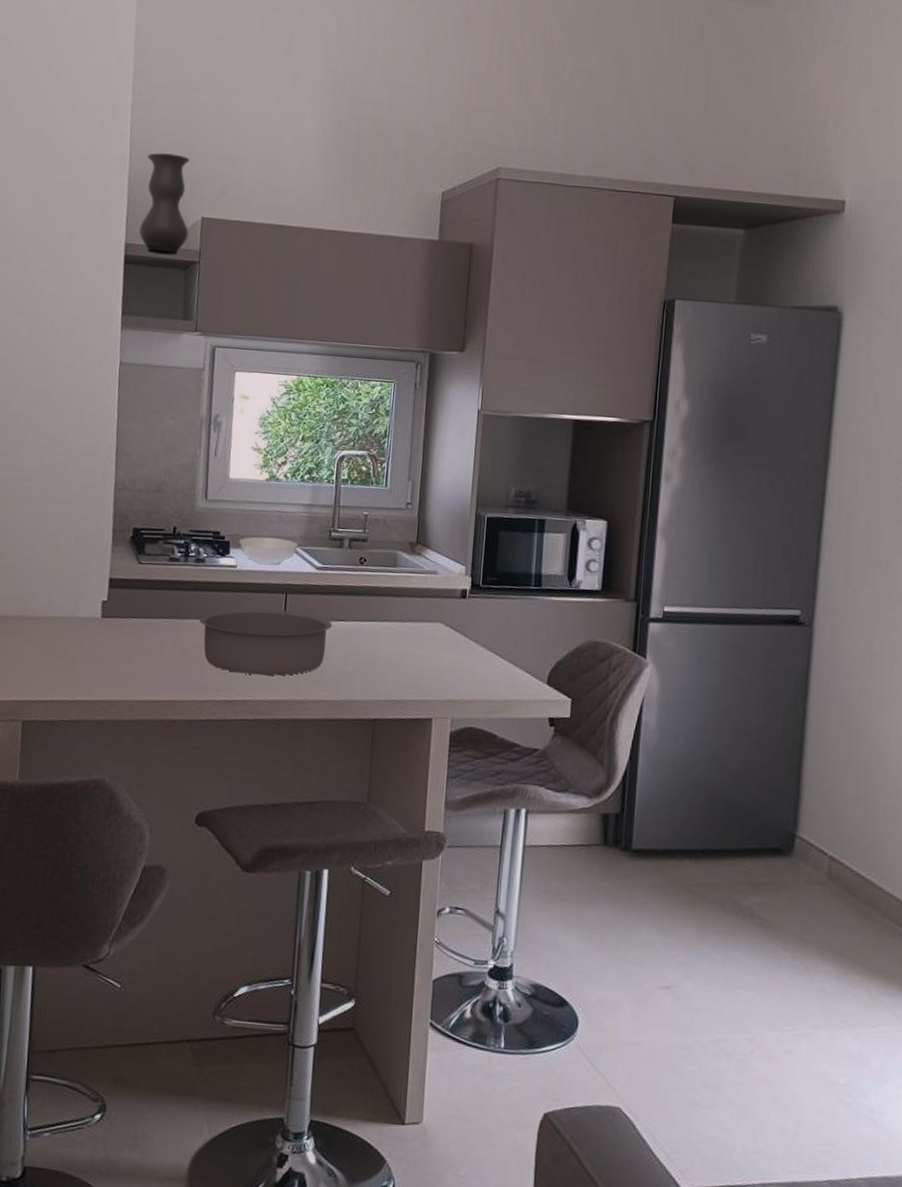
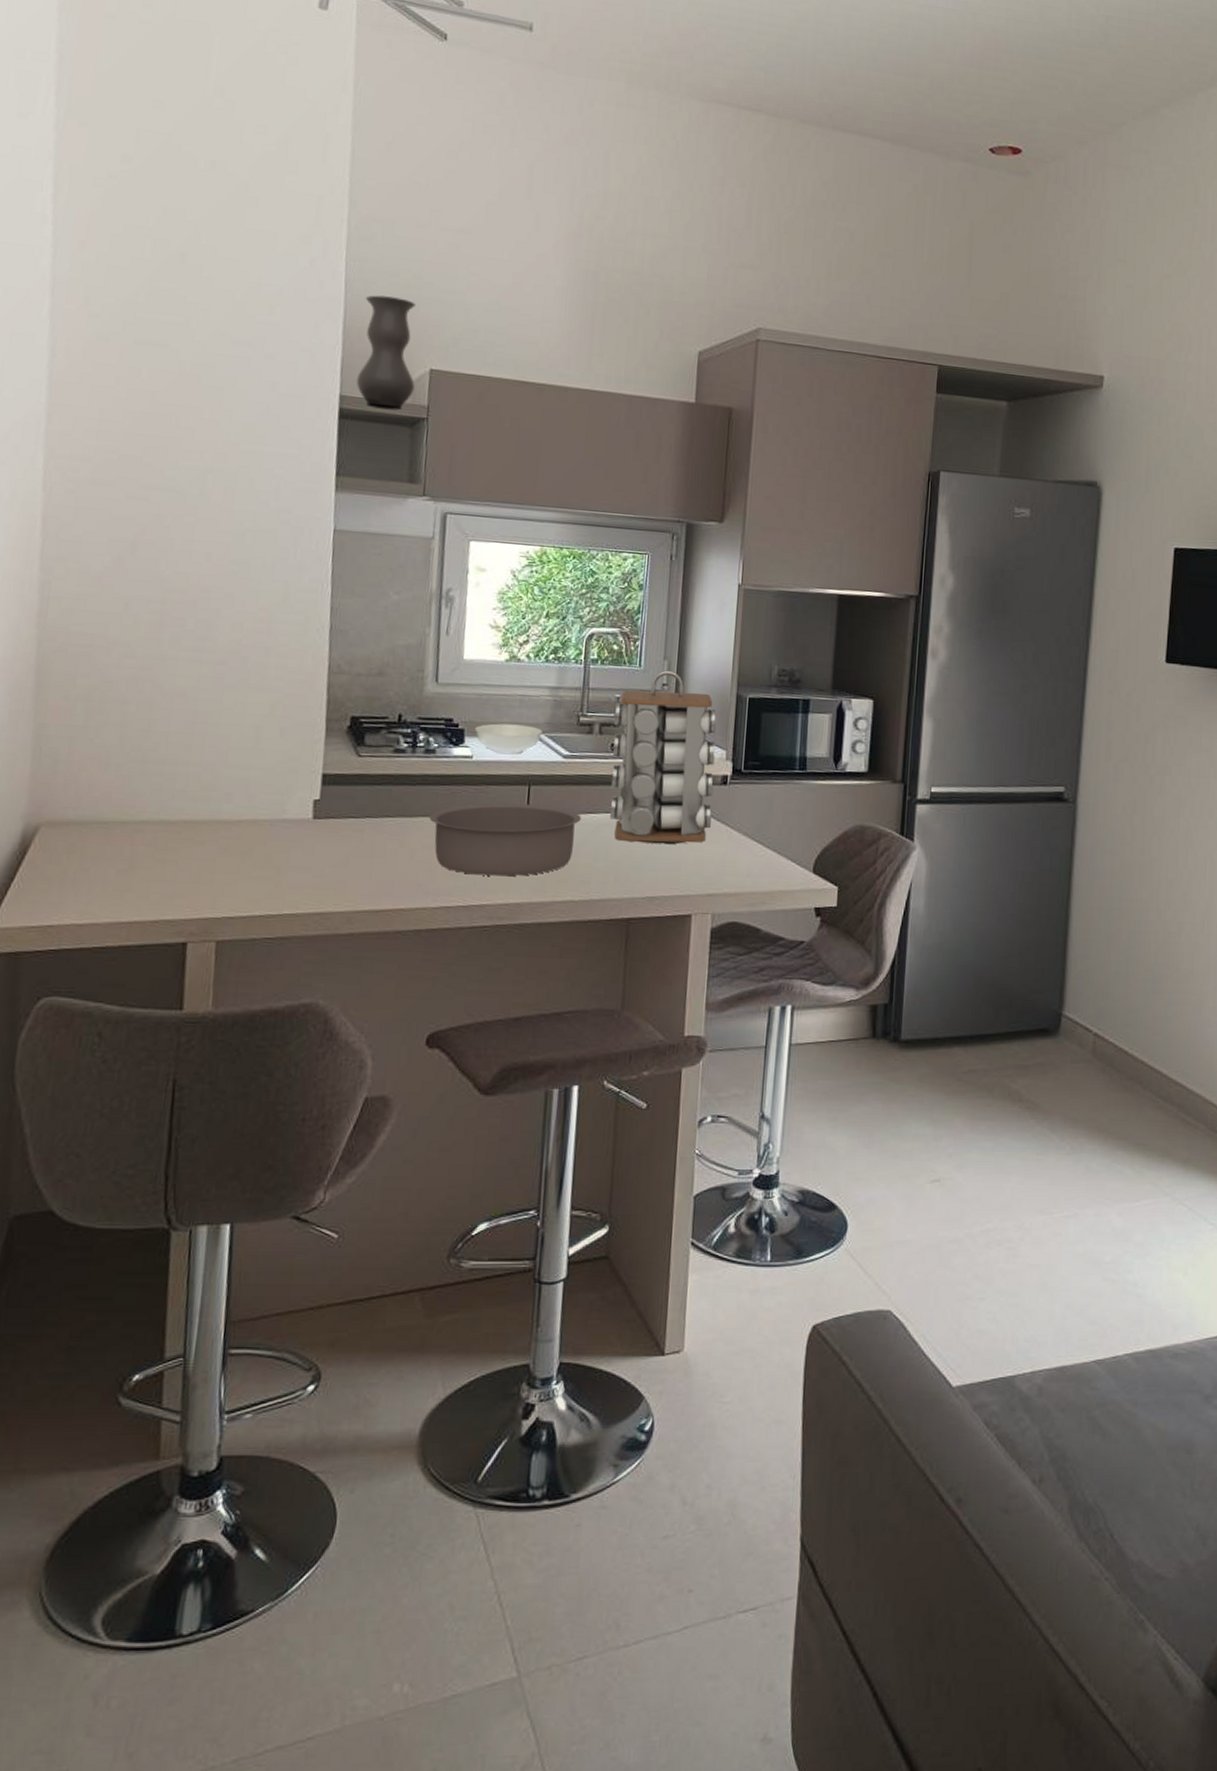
spice rack: none [357,490,457,653] -> present [609,670,717,845]

